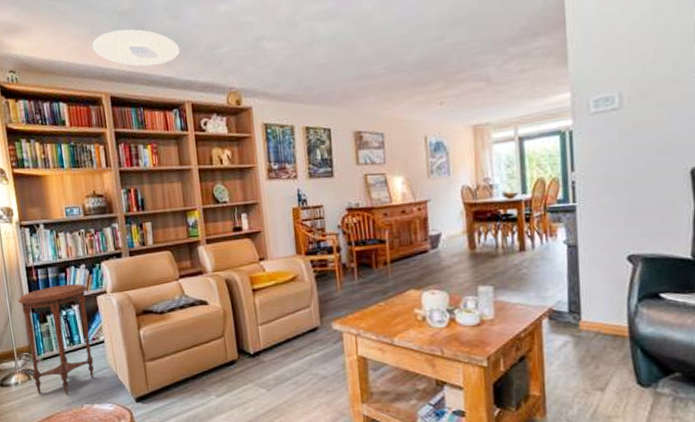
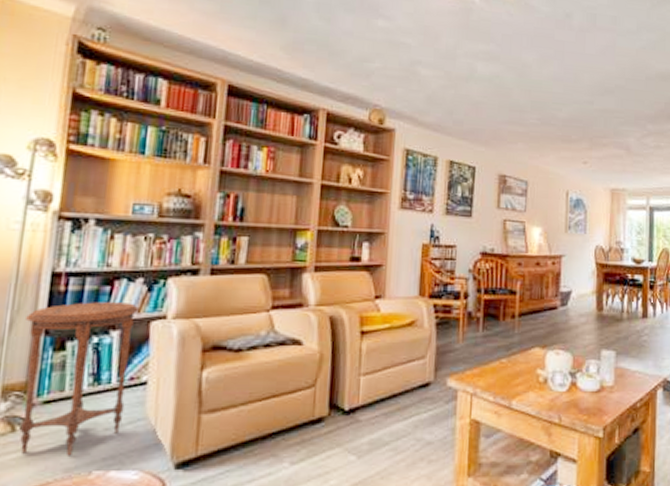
ceiling light: present [92,29,180,67] -> none [218,15,325,64]

